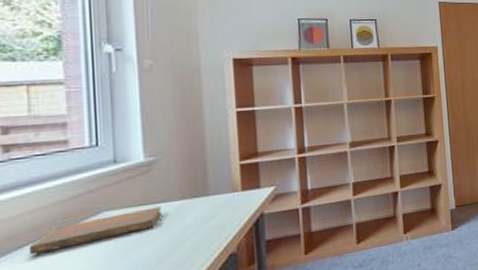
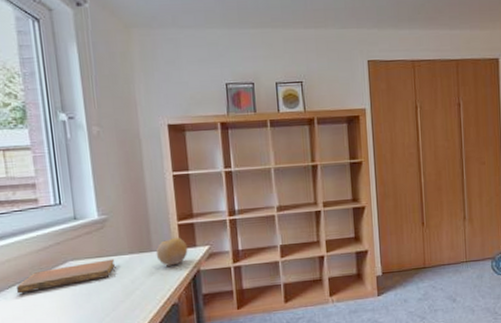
fruit: none [212,179,251,212] -> present [155,238,188,266]

